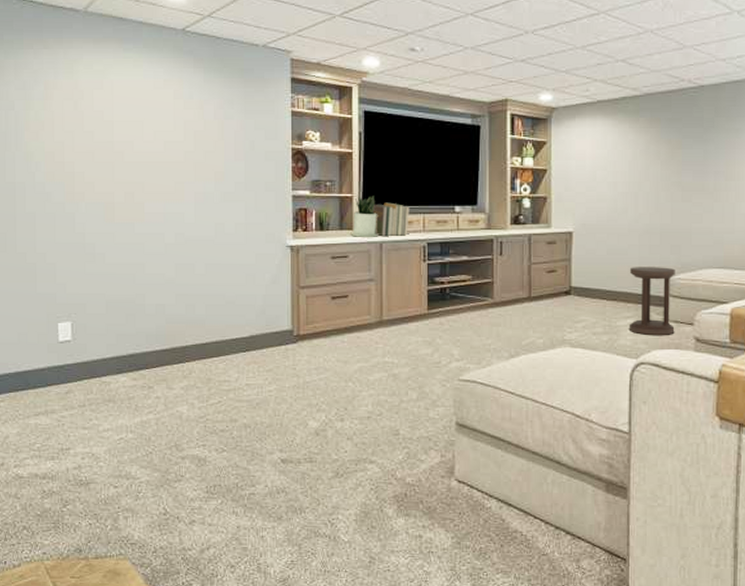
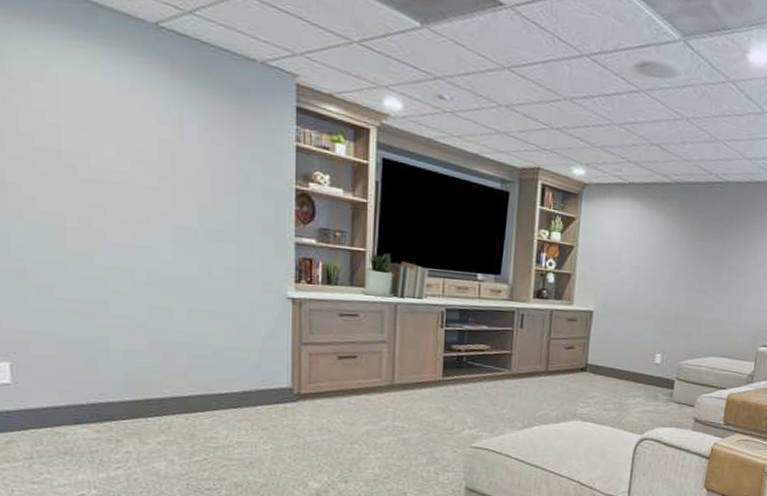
side table: present [628,267,675,336] -> none [637,349,684,416]

